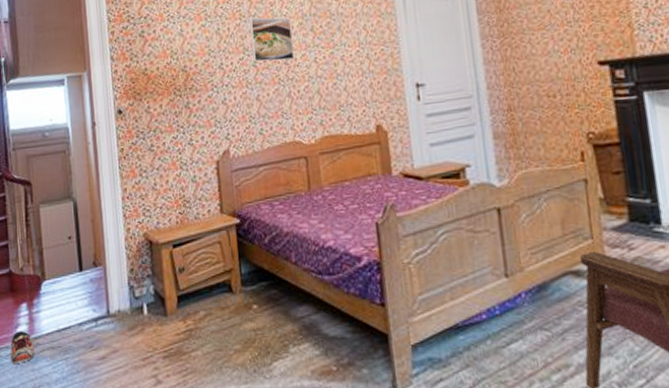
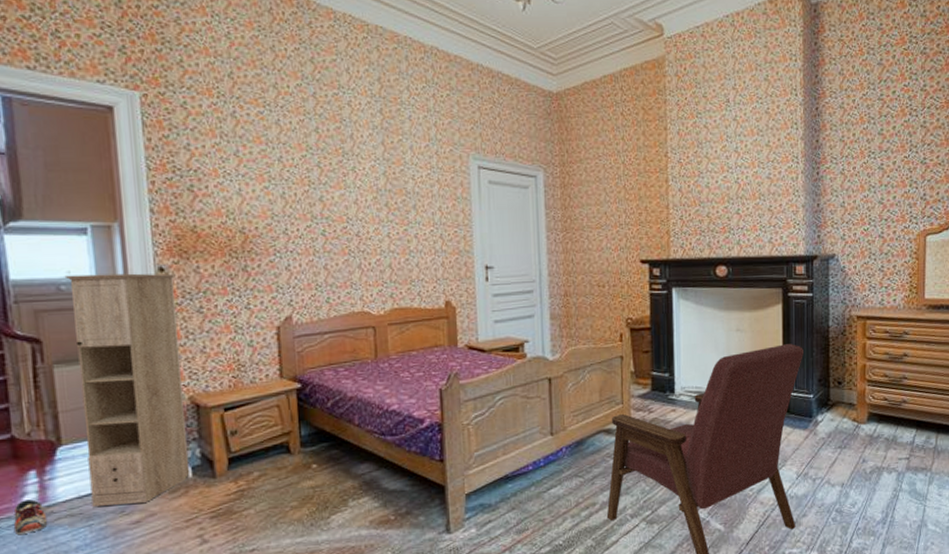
storage cabinet: none [48,115,144,340] -> present [64,273,189,506]
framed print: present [249,17,295,62] -> none [319,186,367,233]

